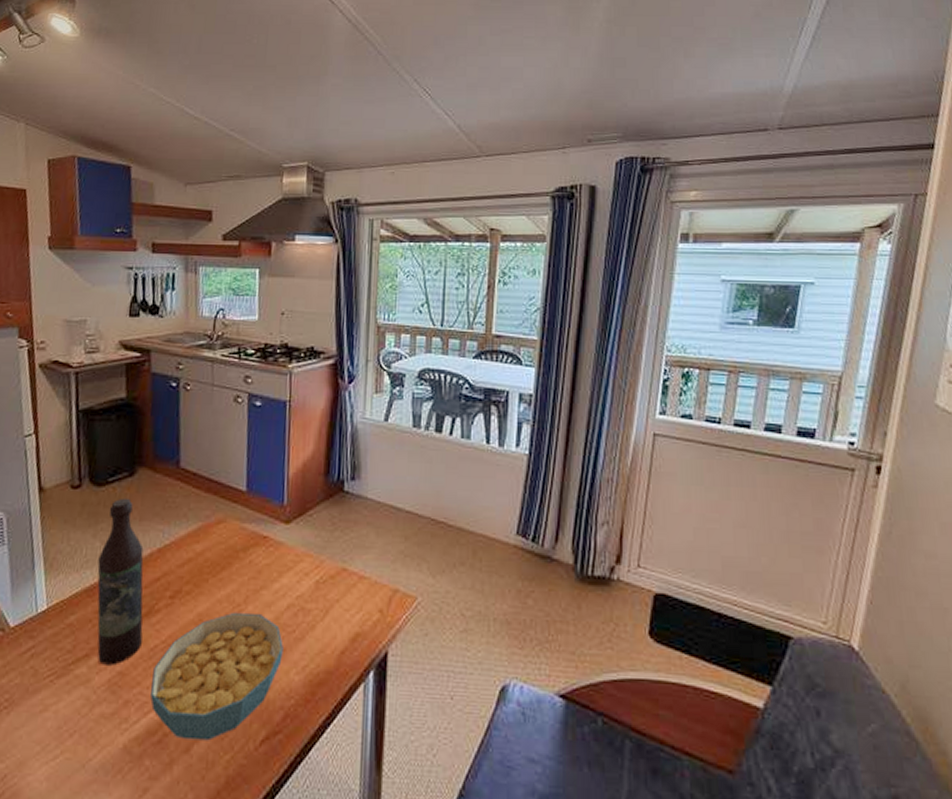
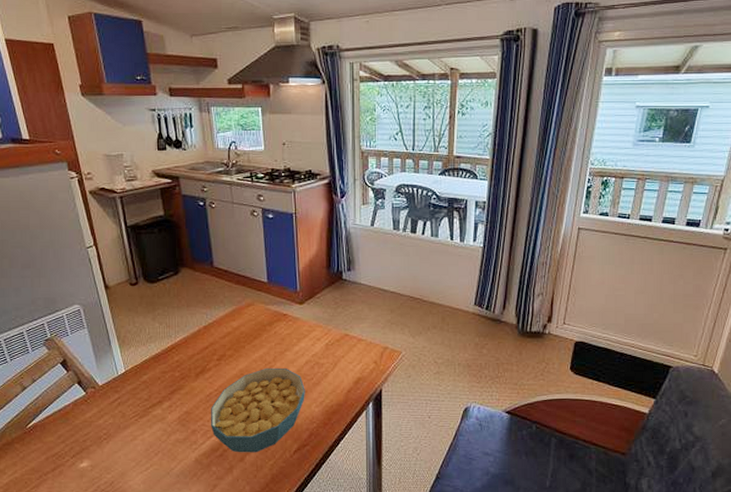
wine bottle: present [97,498,144,666] -> none [159,291,200,408]

